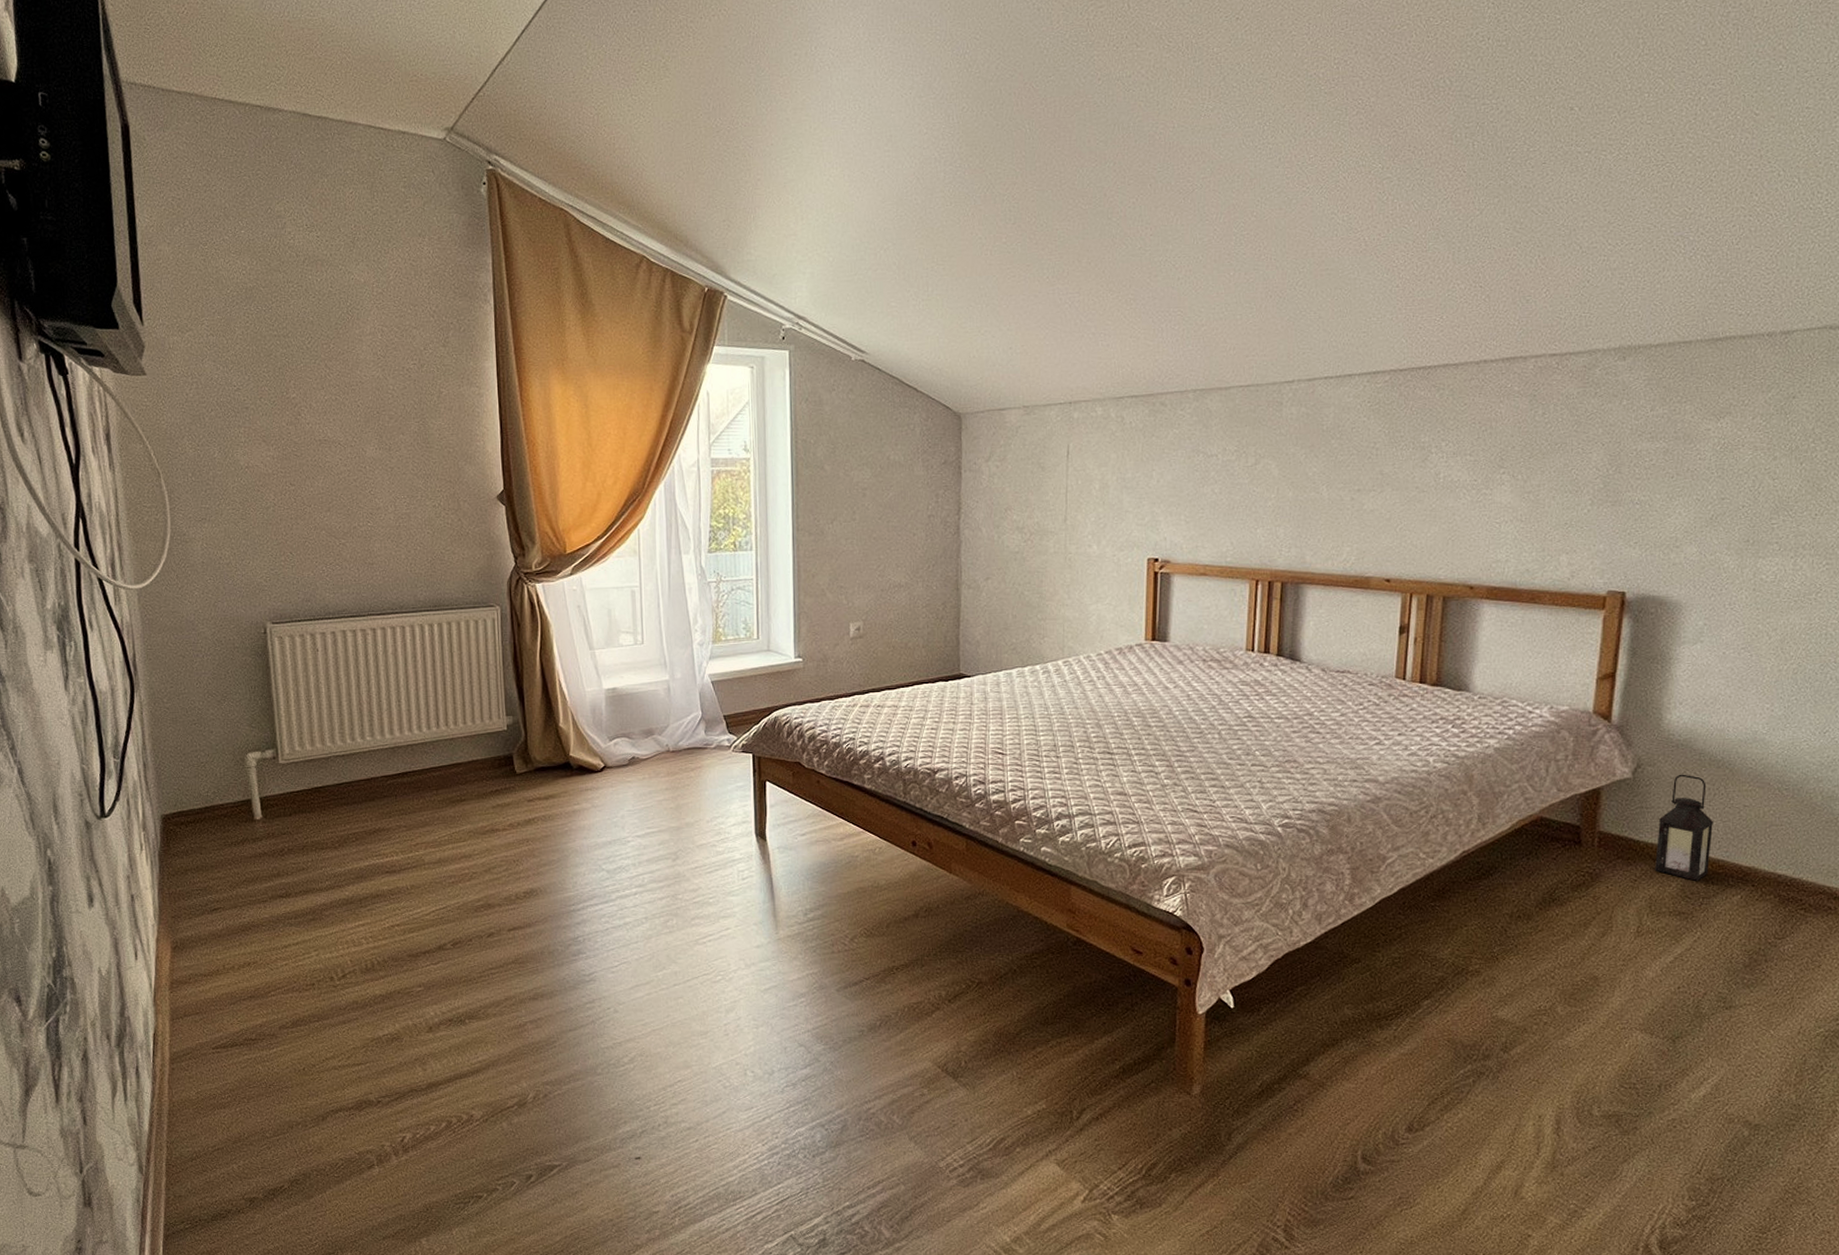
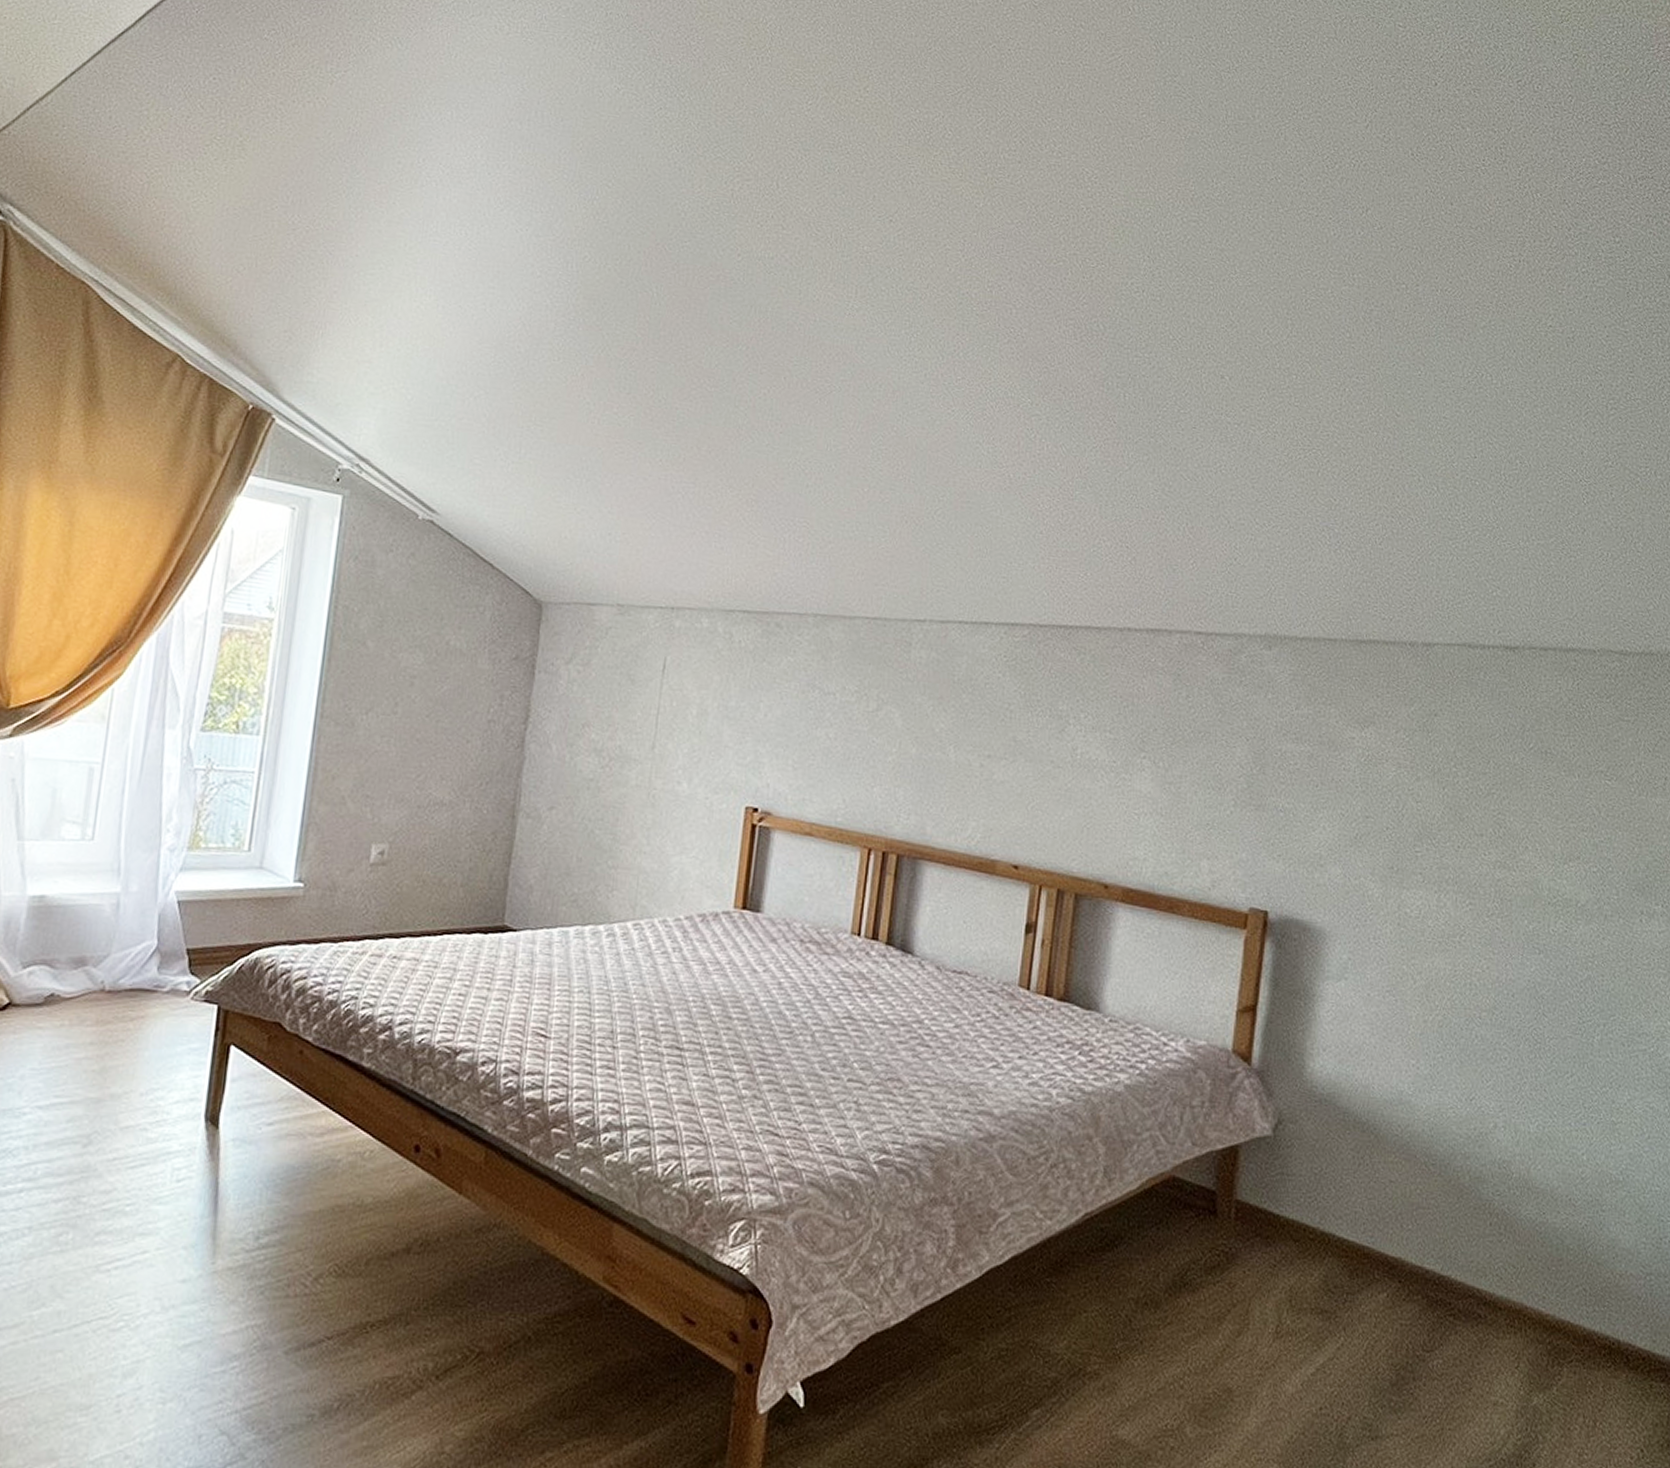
lantern: present [1654,774,1713,881] -> none [1295,1136,1358,1271]

